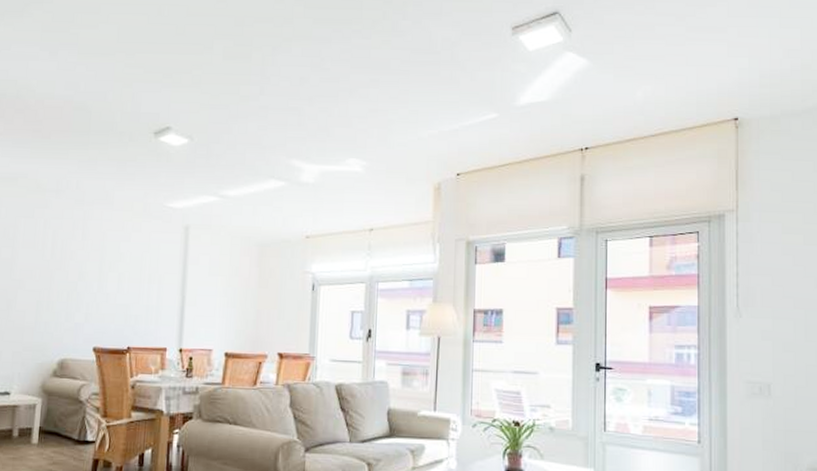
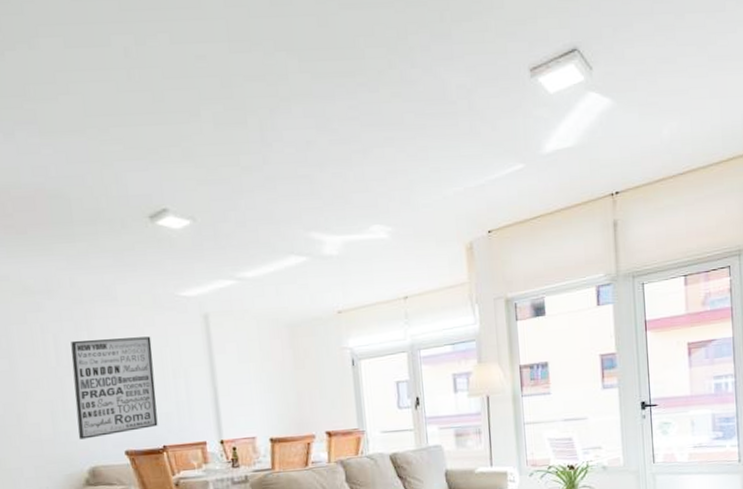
wall art: none [55,237,136,331] -> present [71,336,158,439]

